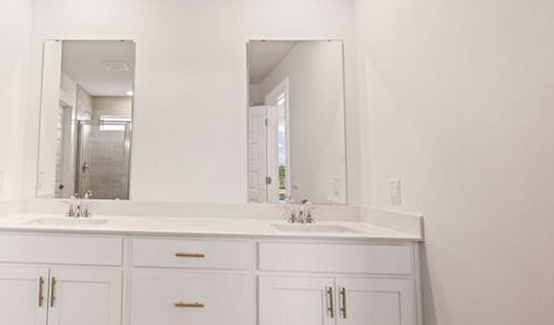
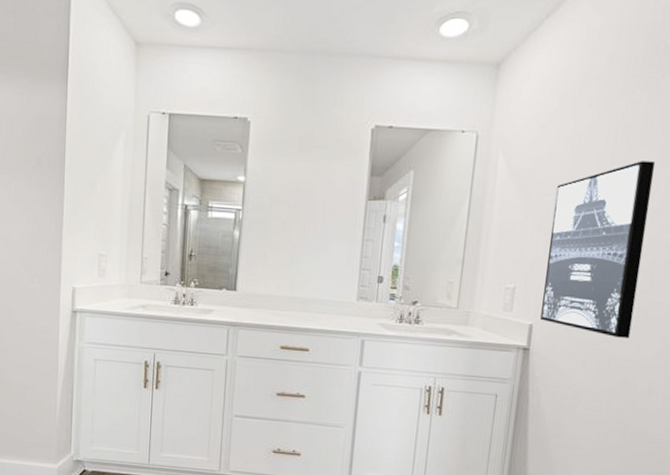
wall art: none [423,57,522,225] -> present [540,161,656,338]

